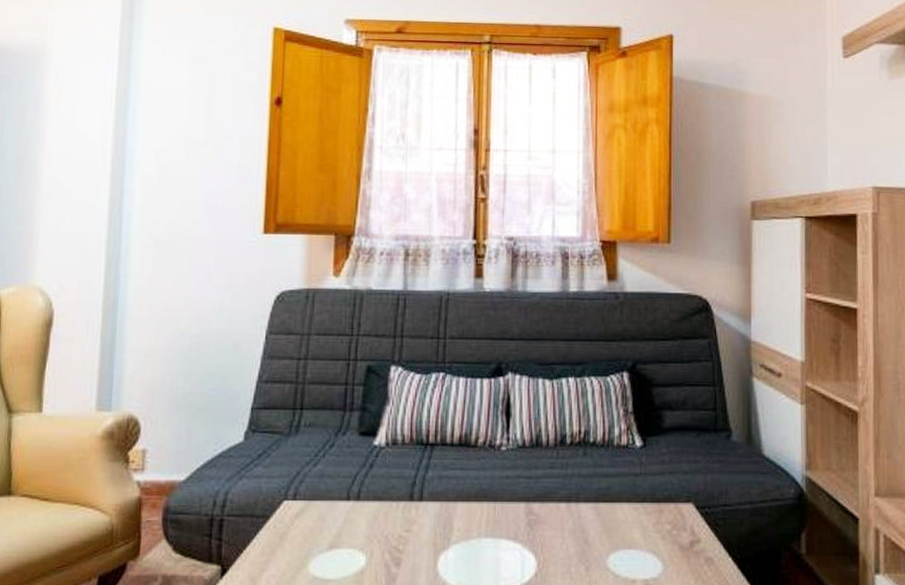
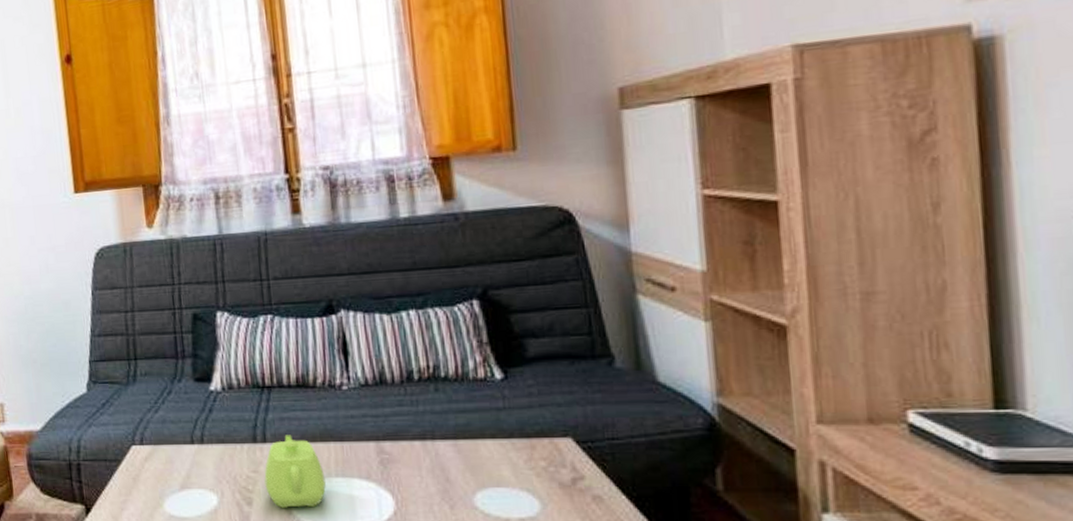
teapot: none [416,493,475,569] -> present [264,435,326,508]

